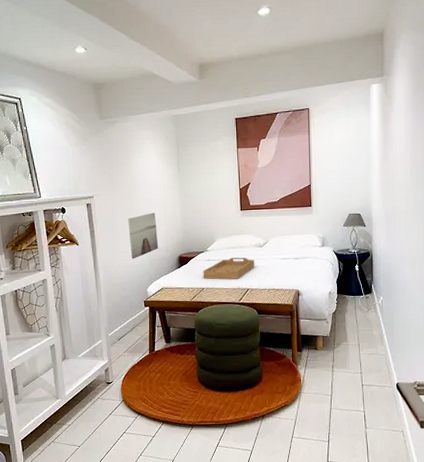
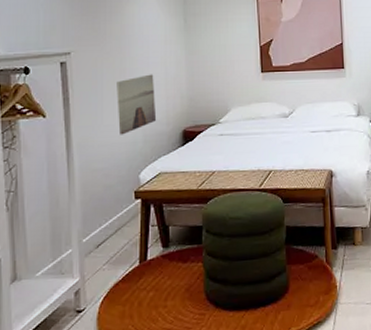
serving tray: present [203,257,255,280] -> none [213,130,279,160]

